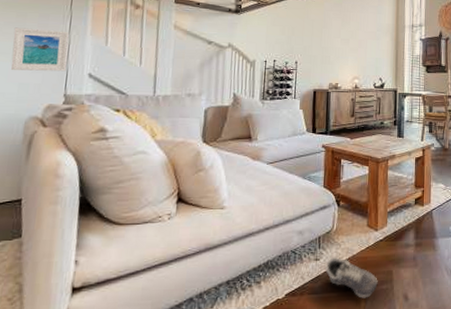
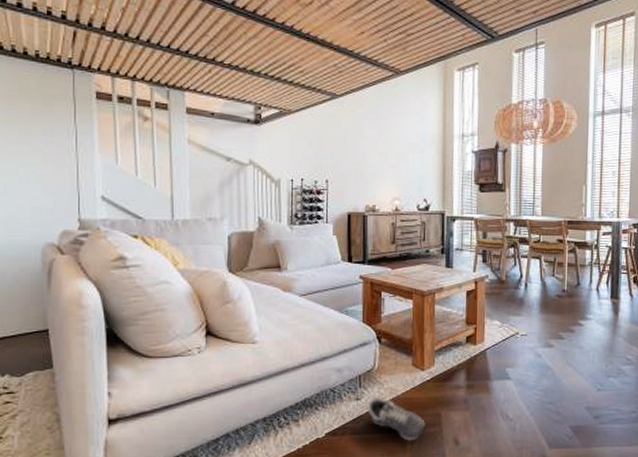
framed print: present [10,27,70,72] -> none [19,145,78,194]

